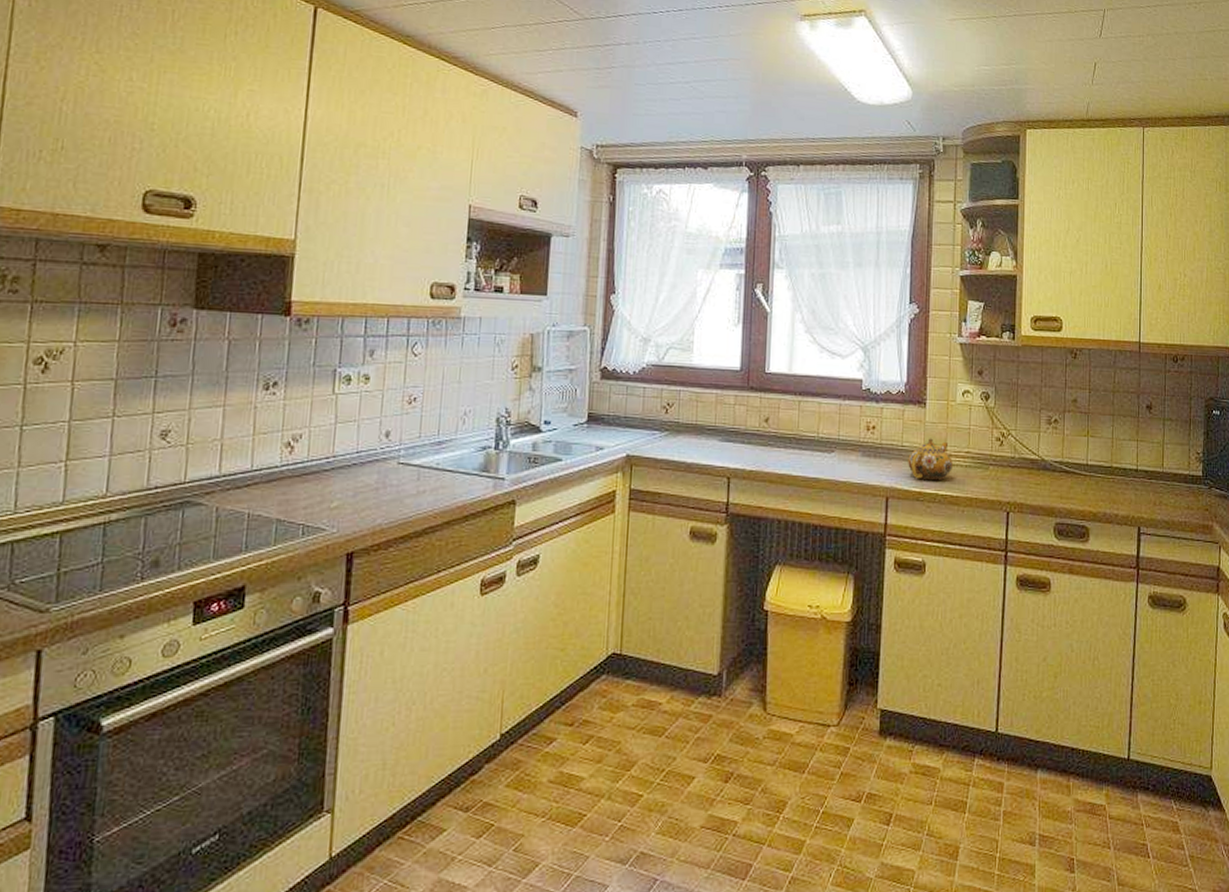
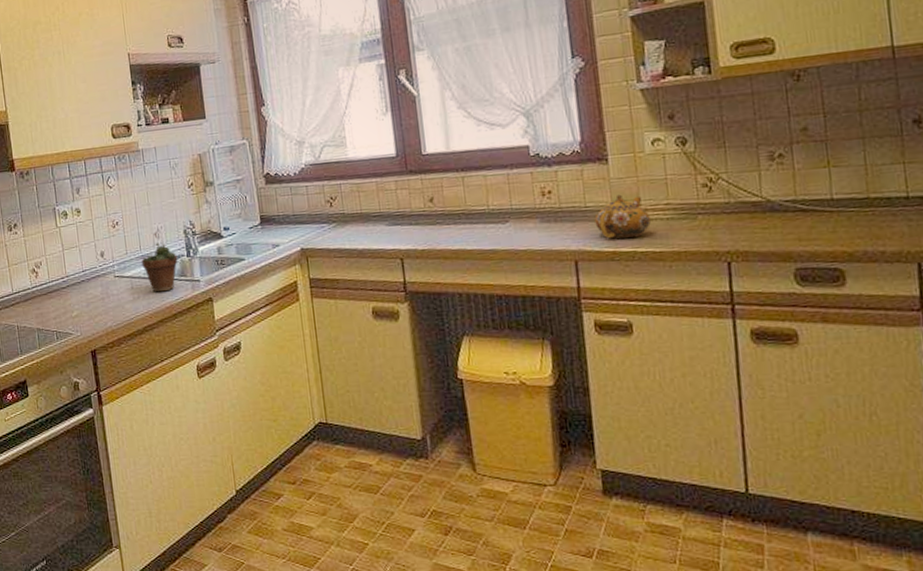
succulent plant: none [436,415,483,488] -> present [141,231,178,292]

